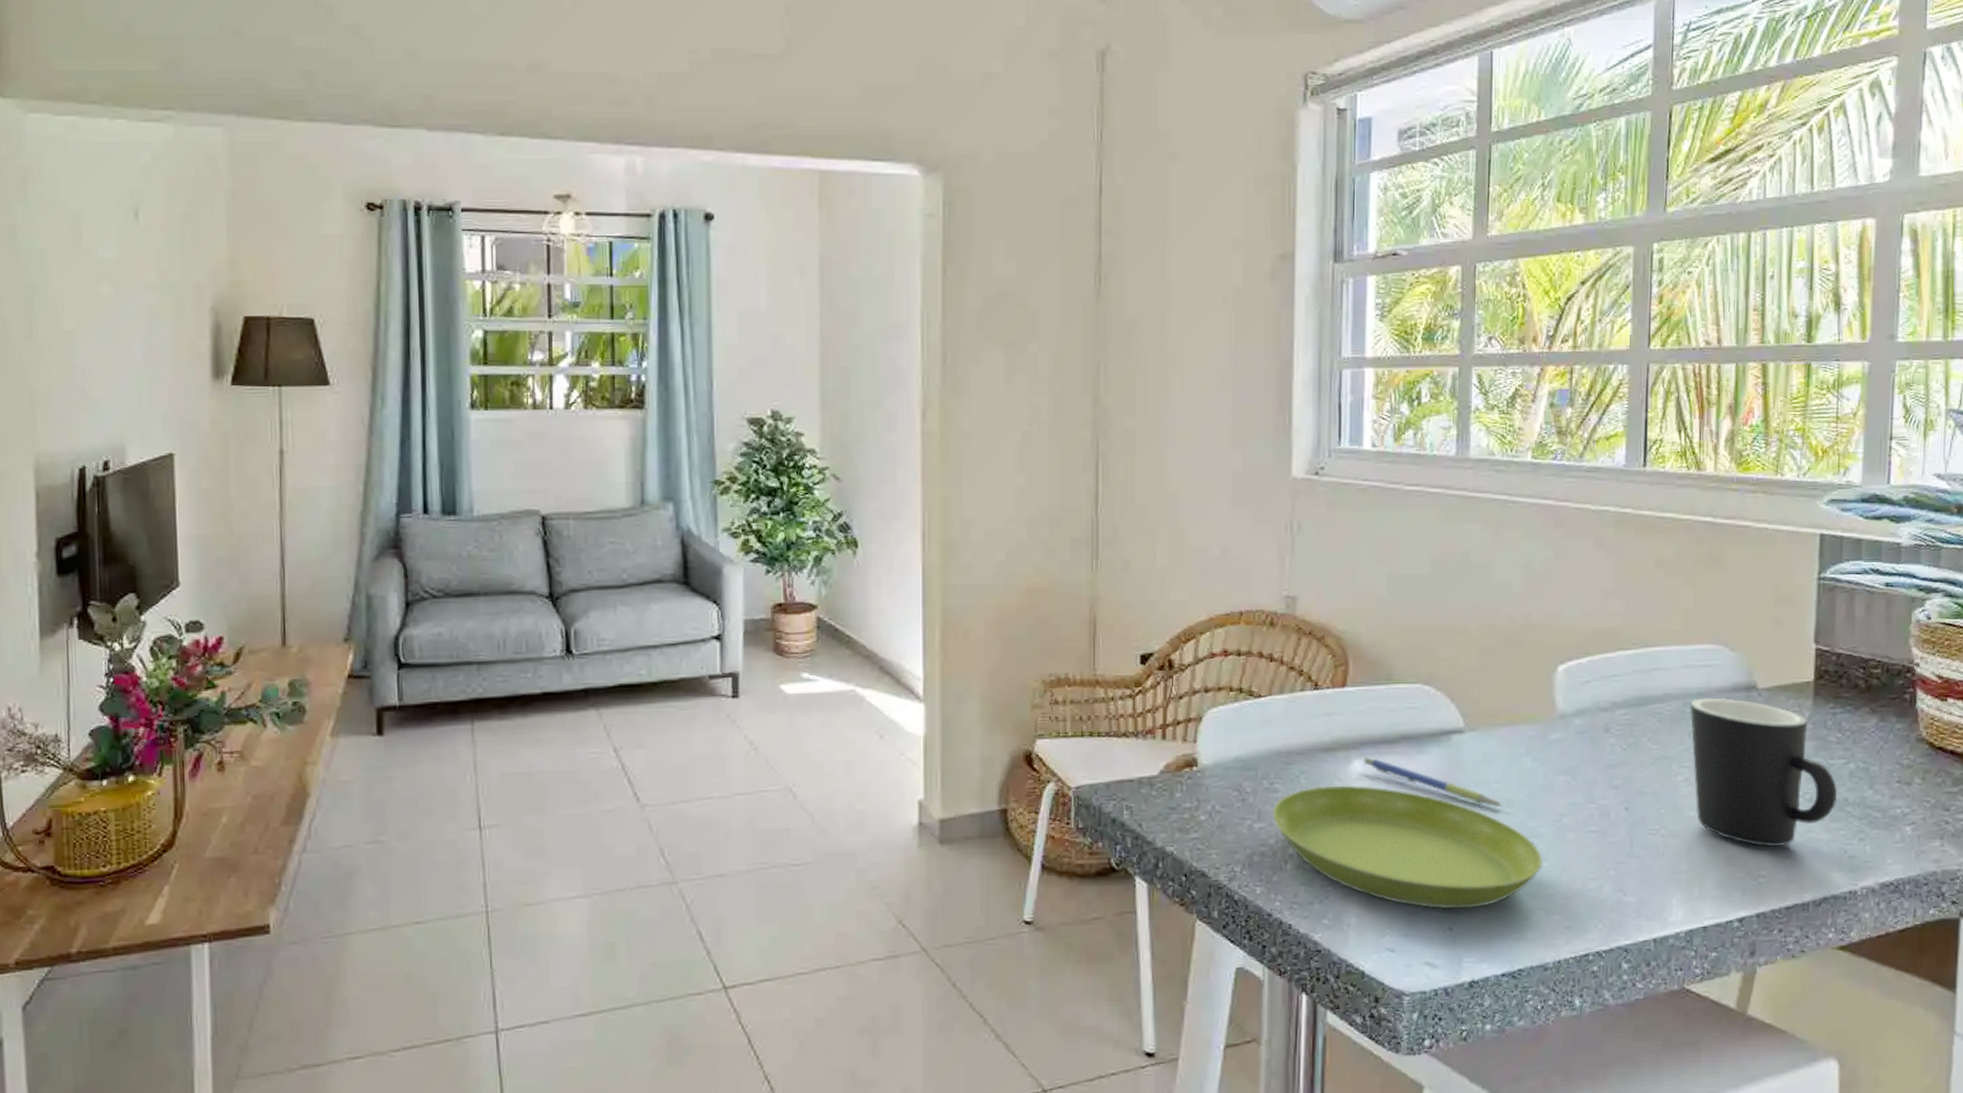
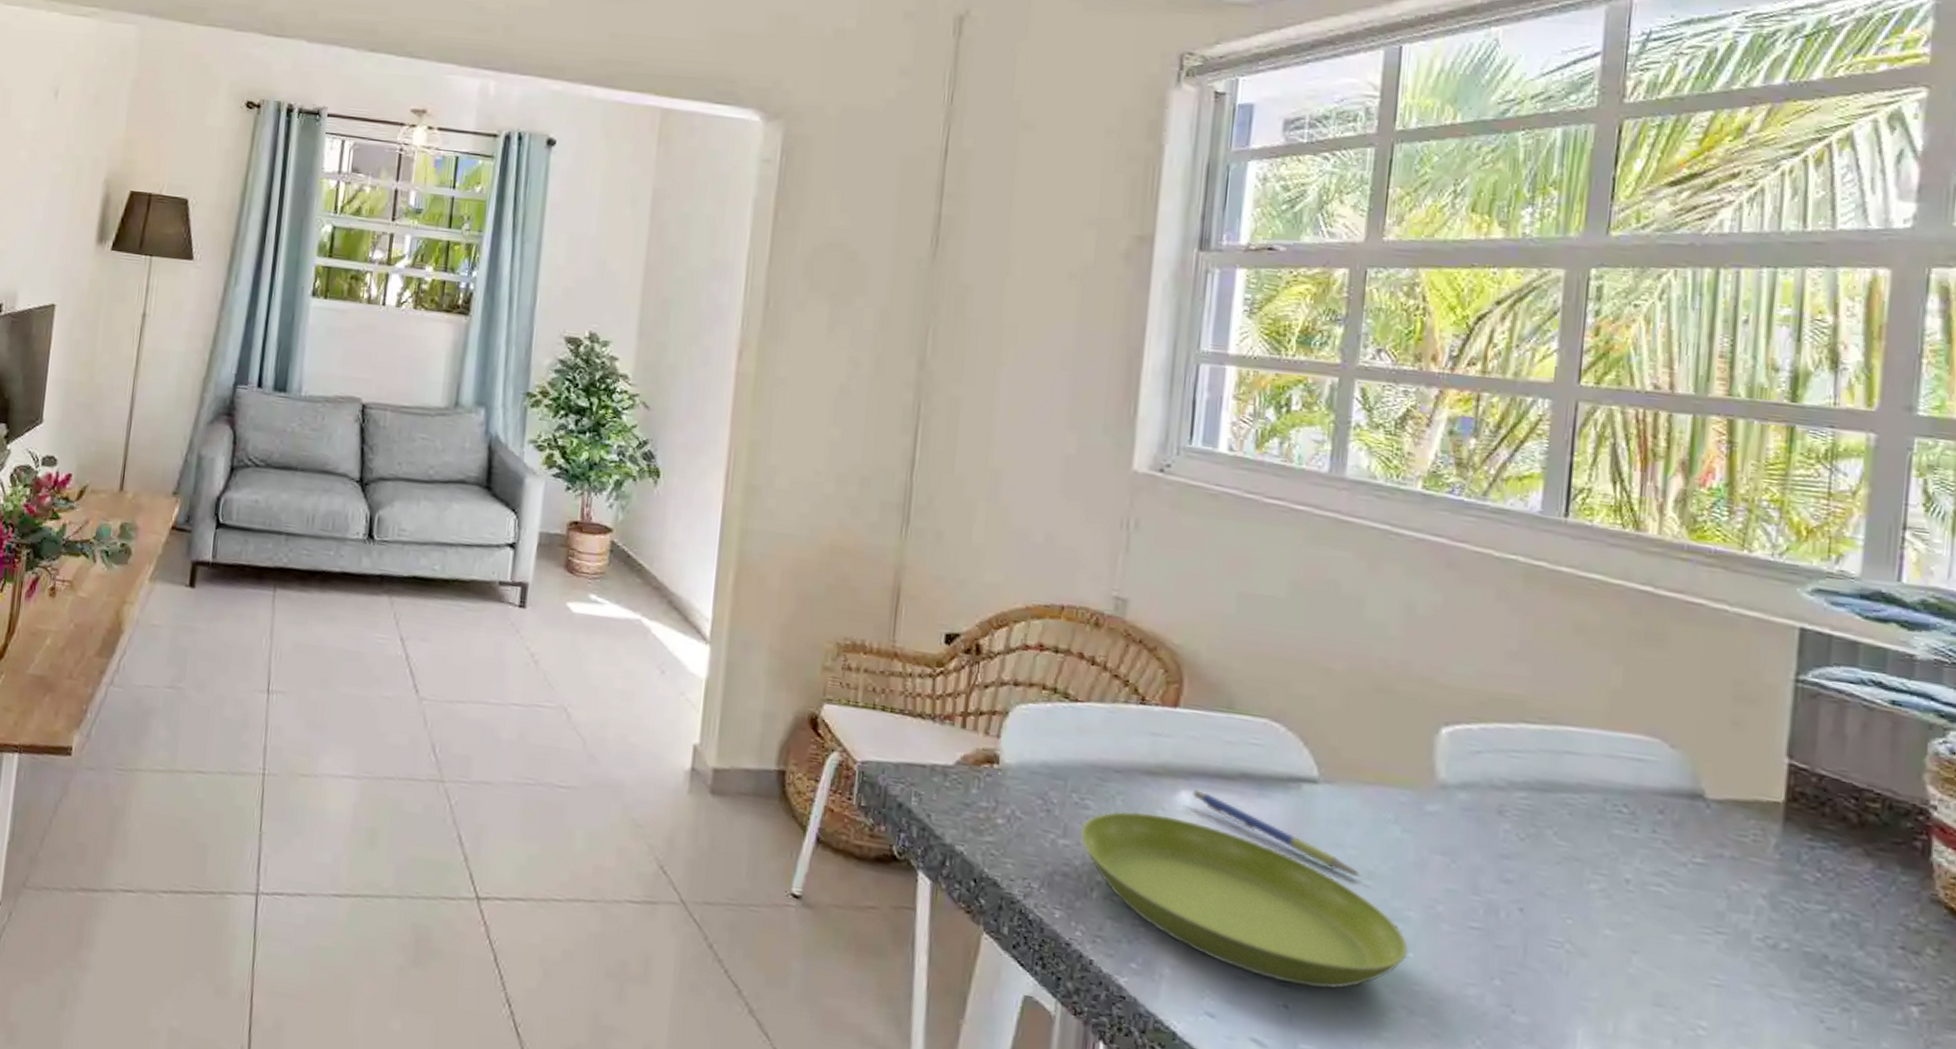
mug: present [1689,697,1838,847] -> none [1611,796,1814,997]

